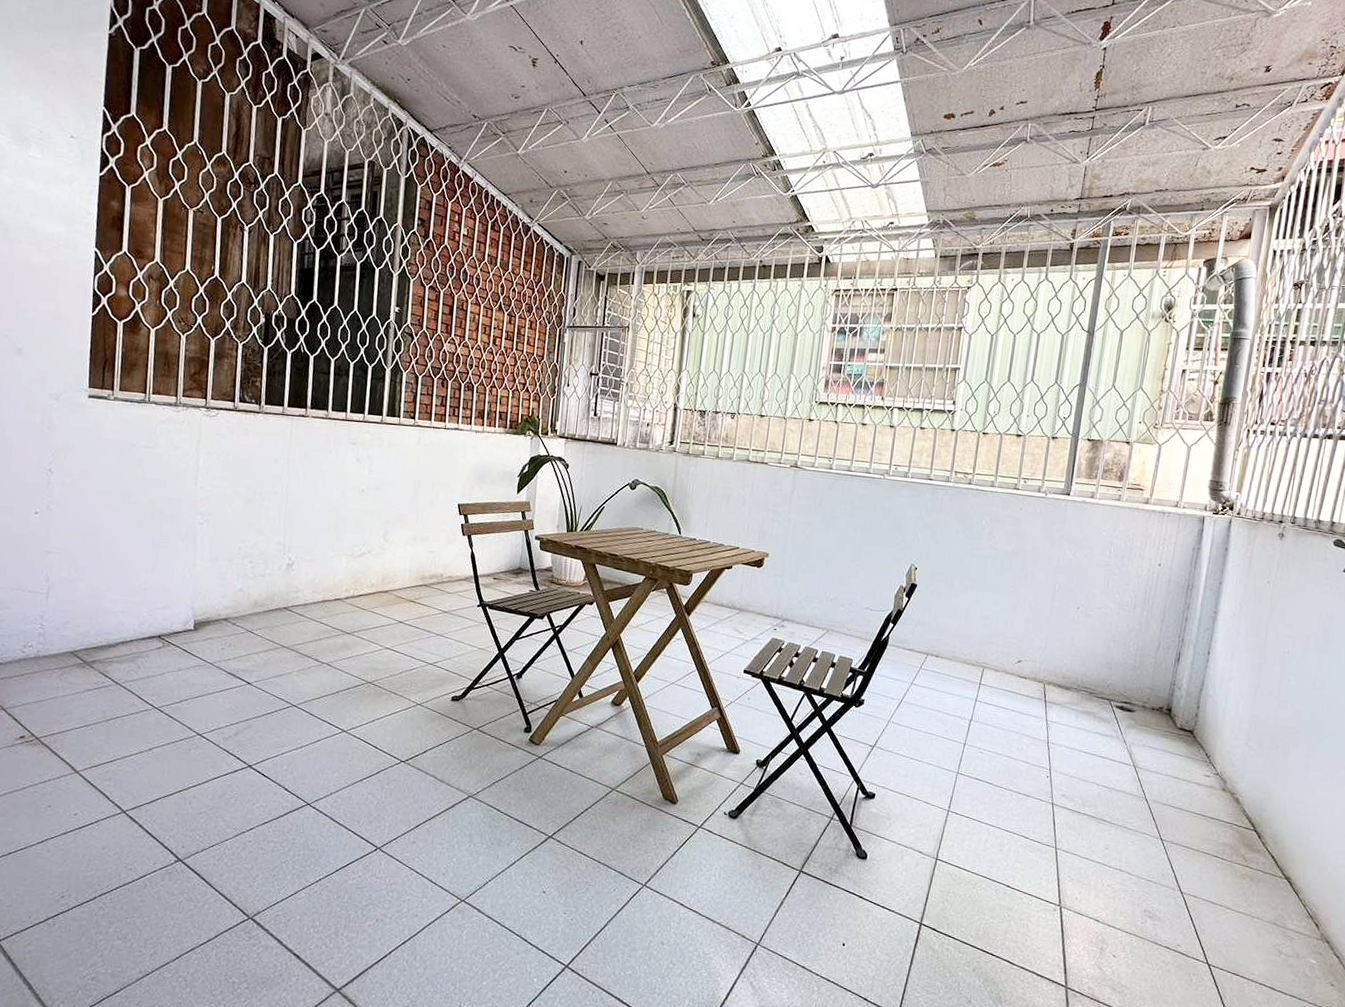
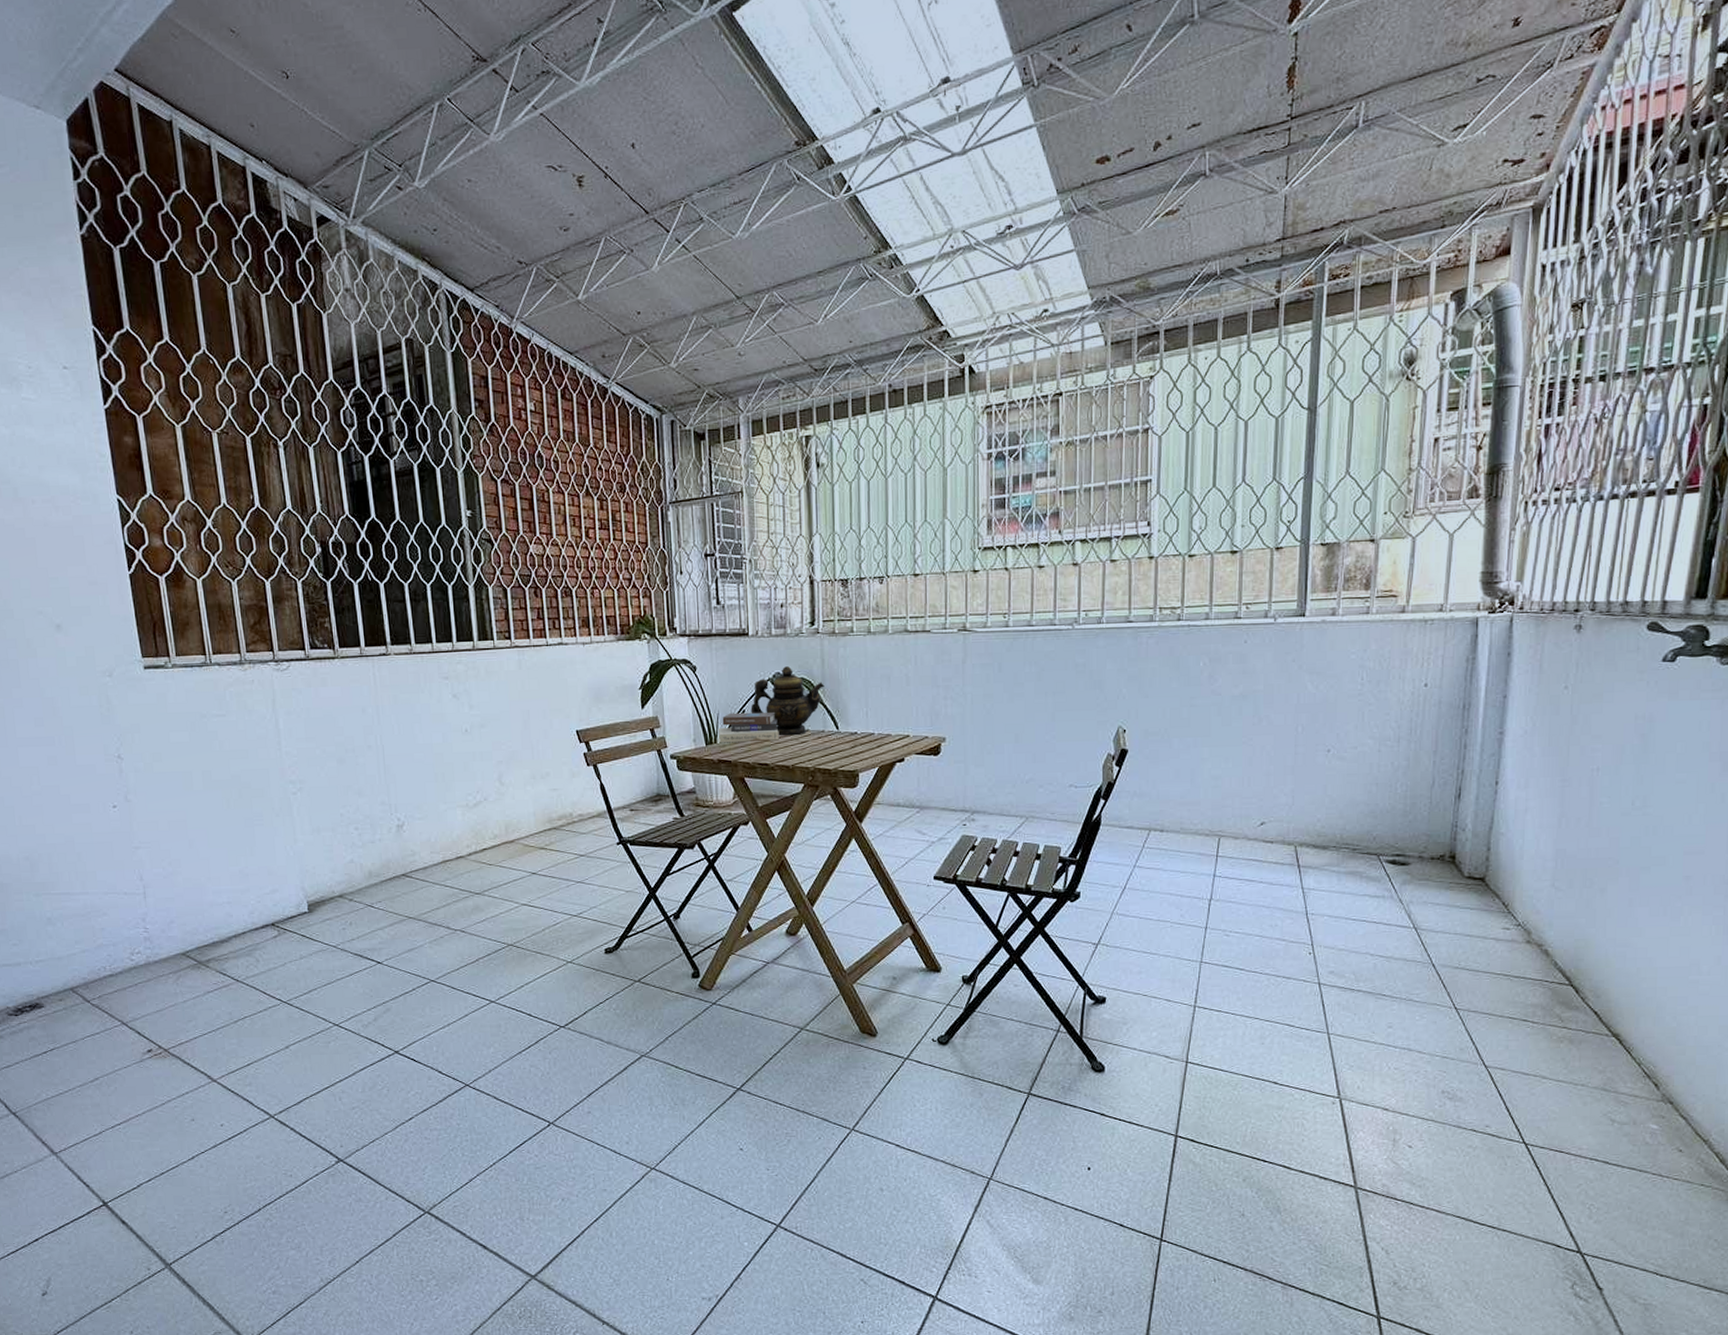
books: none [579,507,631,536] -> present [719,712,779,743]
teapot: none [609,475,674,534] -> present [750,666,824,736]

